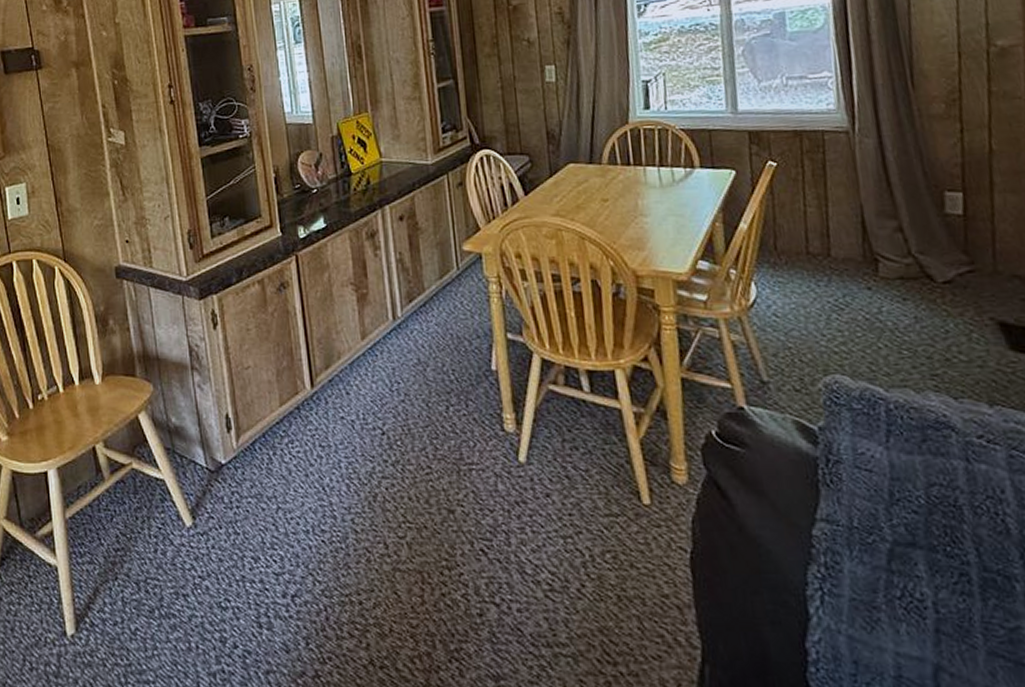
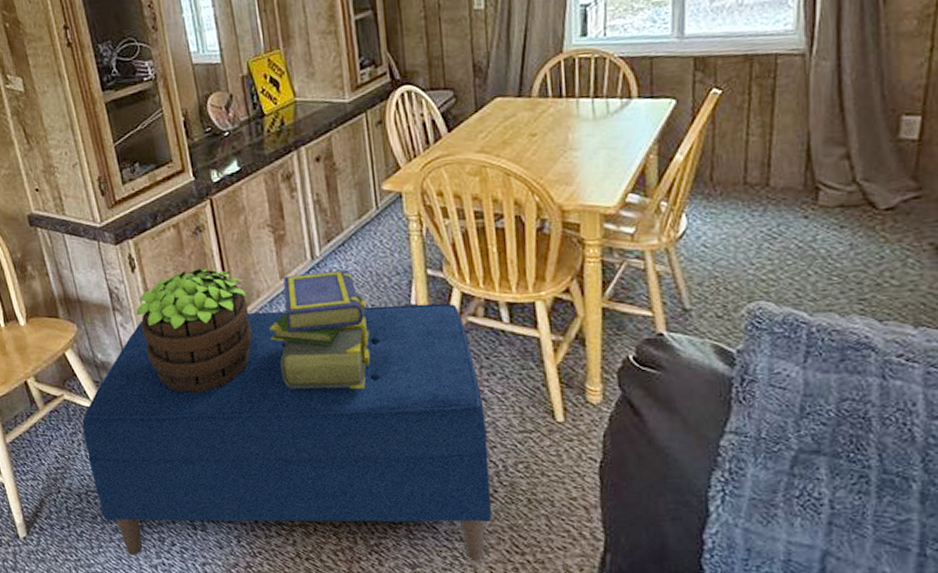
bench: none [148,369,580,672] -> present [82,303,492,561]
potted plant: none [214,327,332,464] -> present [136,268,253,393]
stack of books: none [349,331,452,463] -> present [269,269,371,390]

